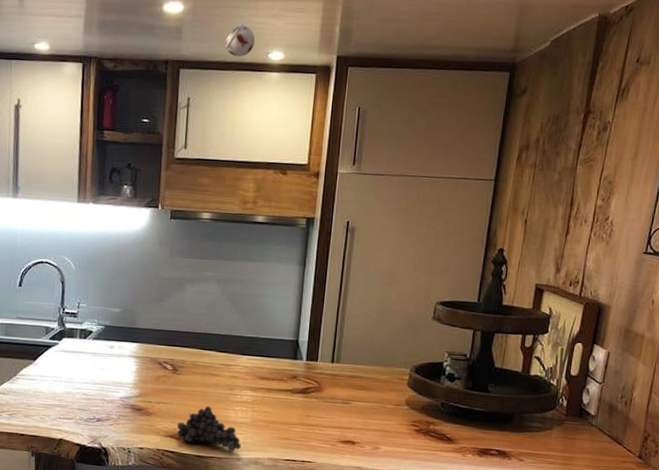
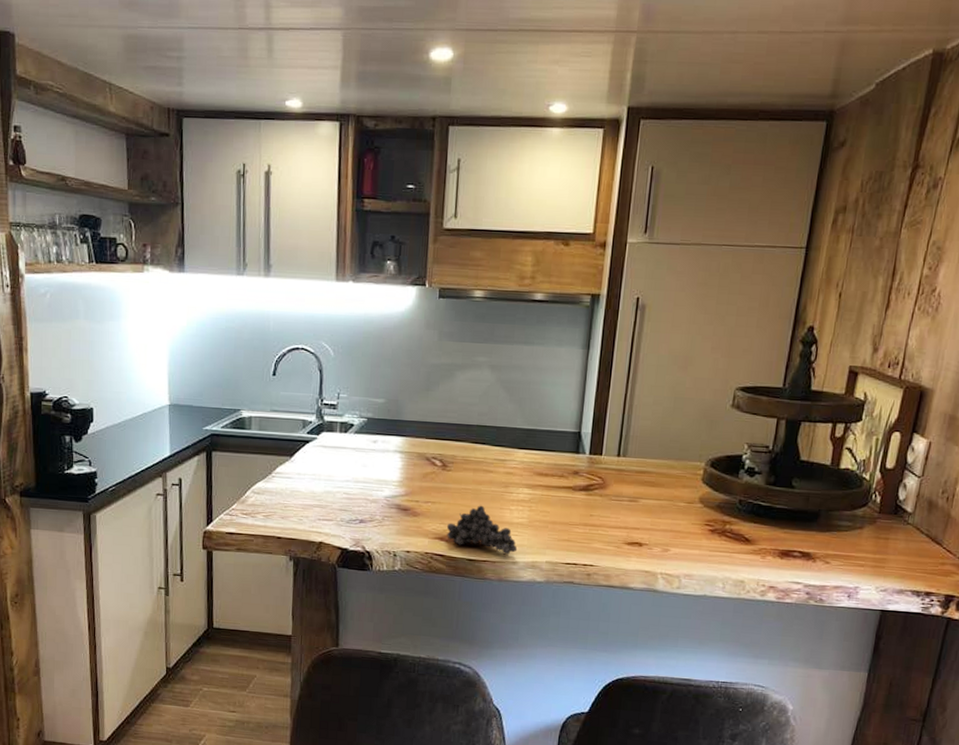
smoke detector: present [225,23,256,57] -> none [500,71,535,111]

